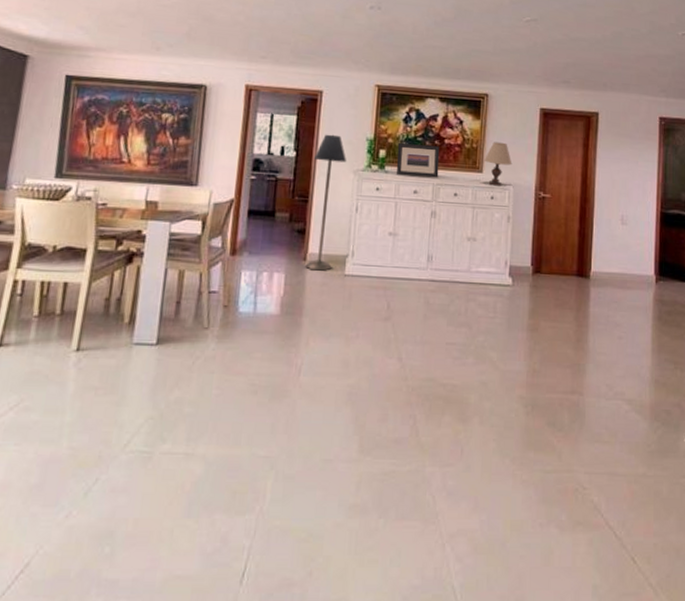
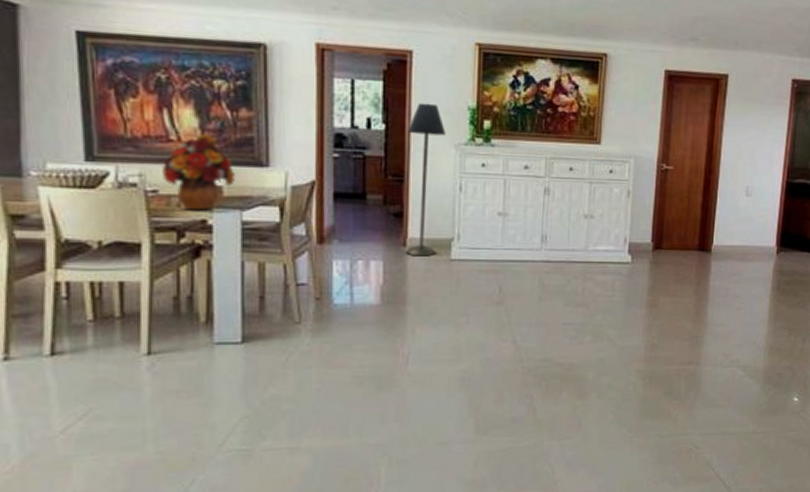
flower arrangement: none [112,157,170,222] -> present [163,133,235,211]
picture frame: present [396,143,440,178] -> none [504,112,553,151]
table lamp: present [483,142,512,188] -> none [601,109,633,160]

